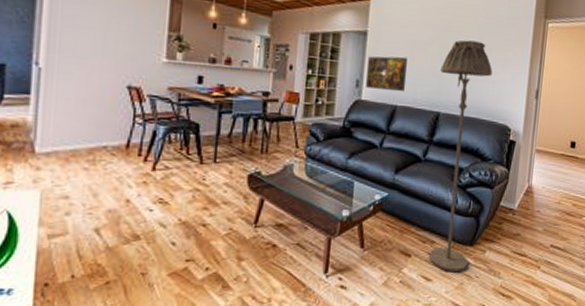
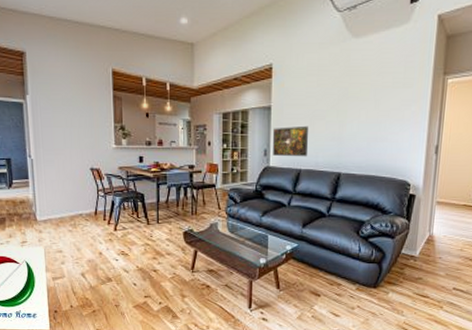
floor lamp: present [428,40,492,273] -> none [336,104,390,310]

